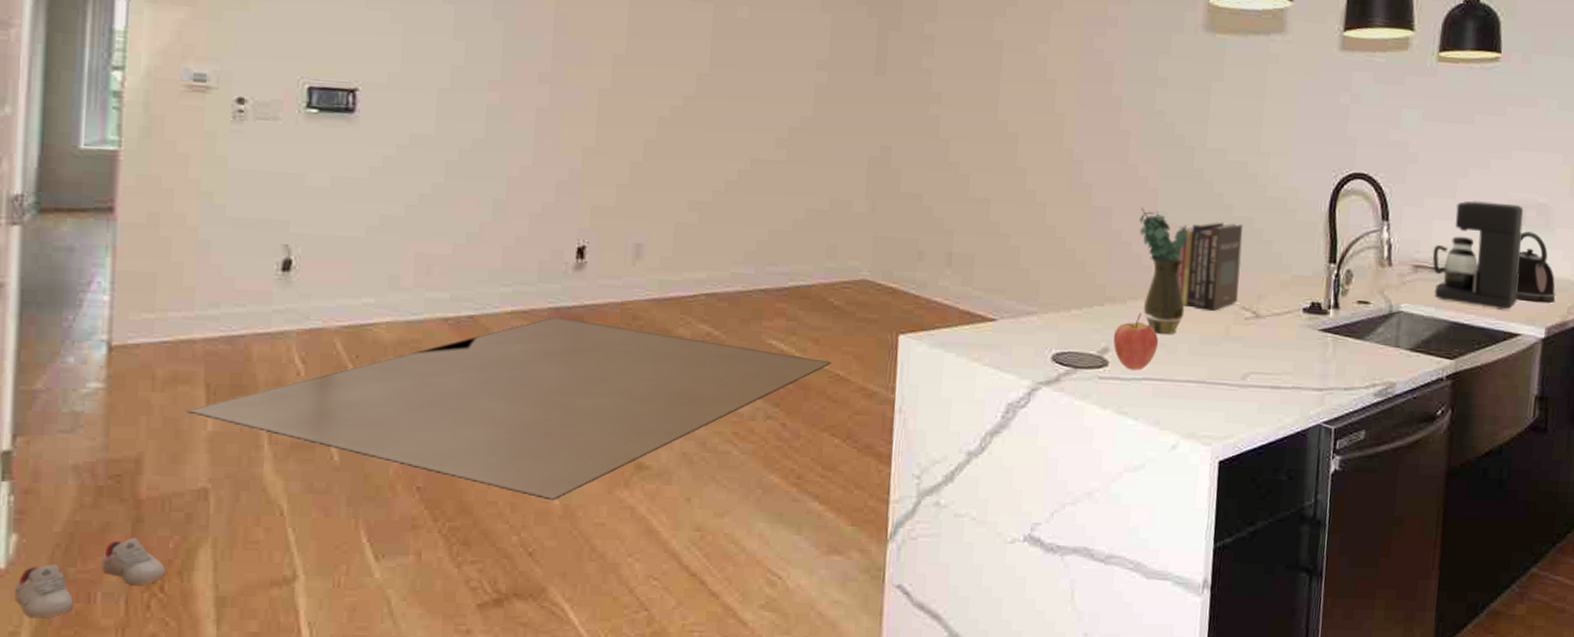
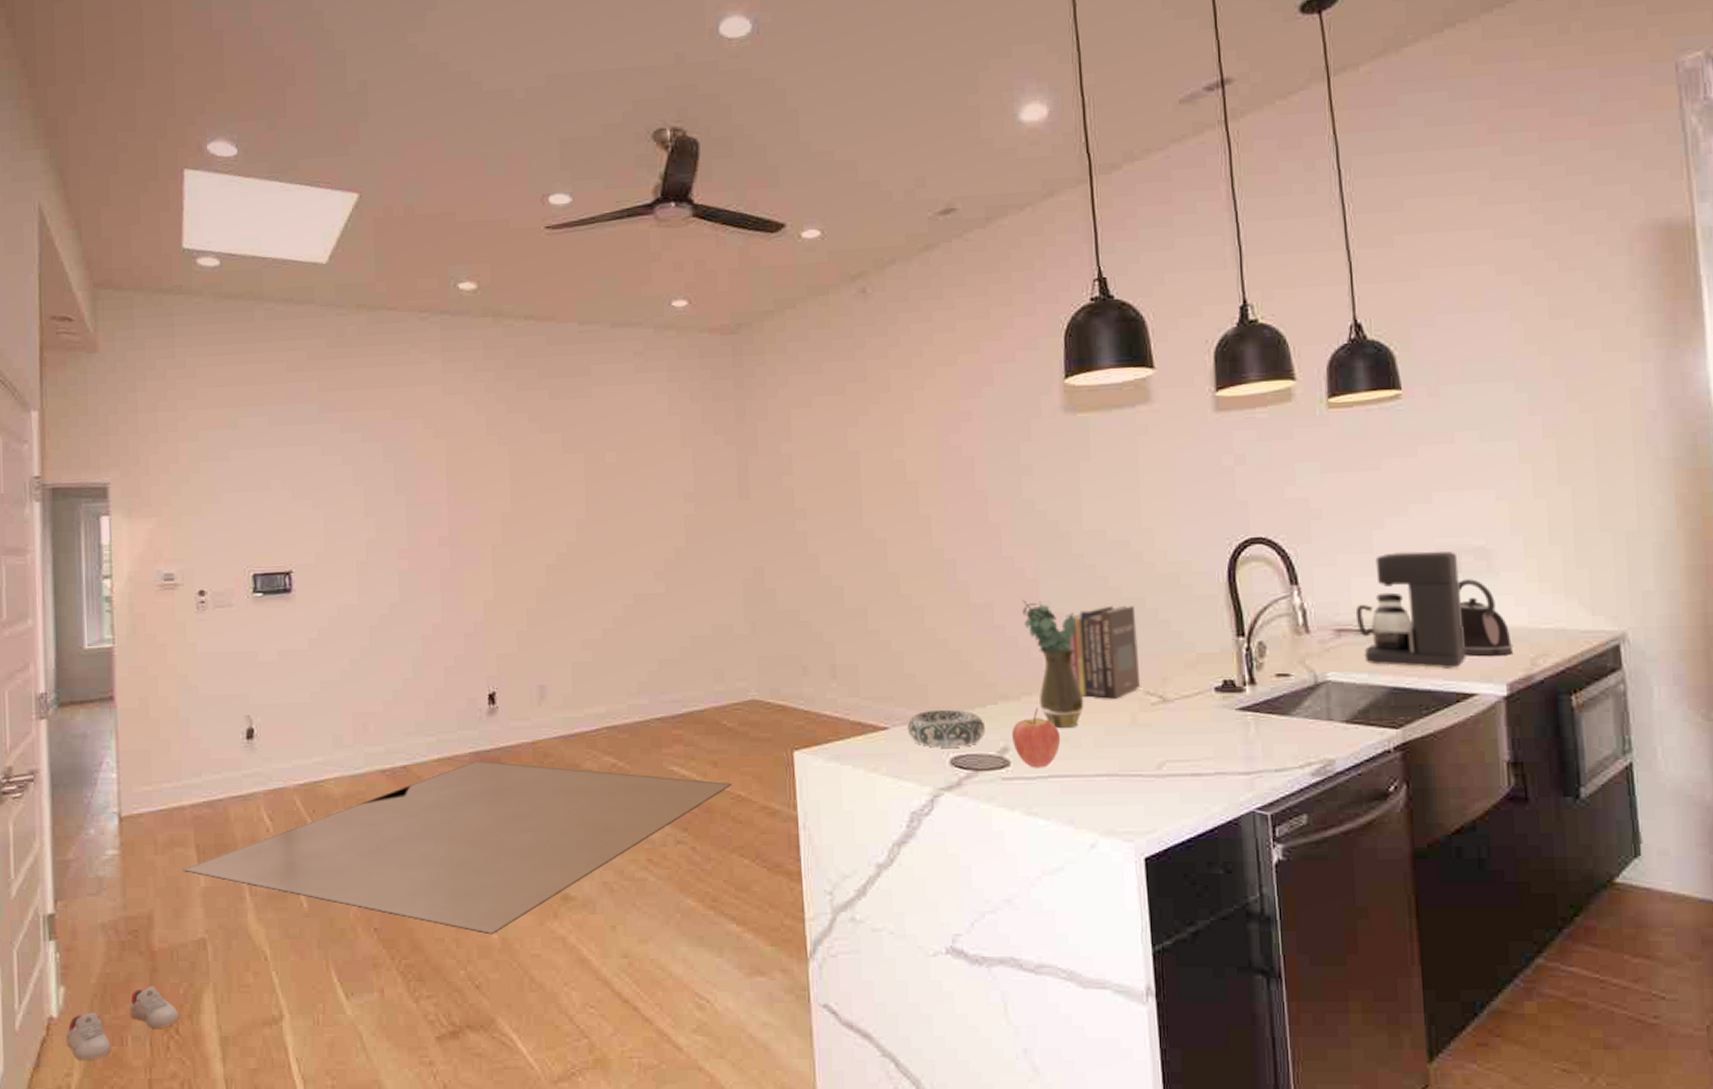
decorative bowl: none [1014,305,1091,345] -> present [907,709,986,748]

